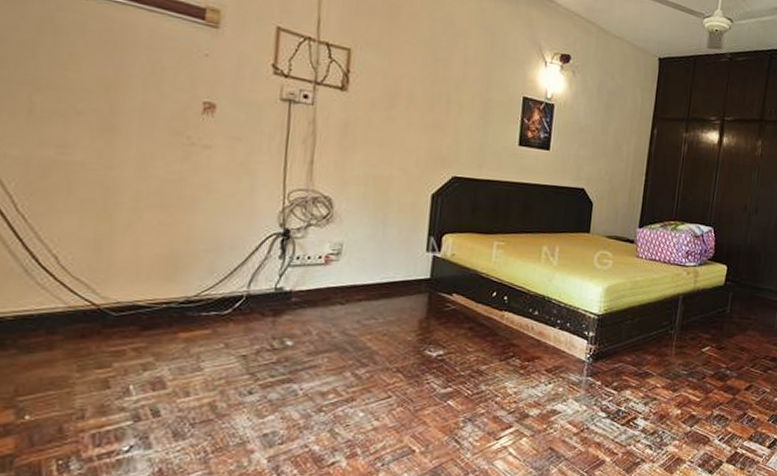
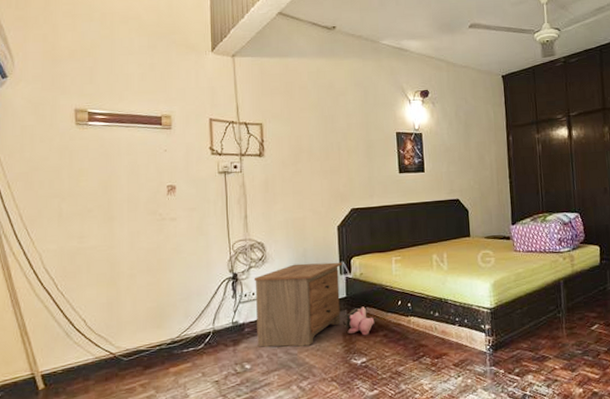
nightstand: none [306,230,431,328] -> present [253,262,342,347]
stuffed bear: none [420,292,461,326] -> present [342,306,375,336]

